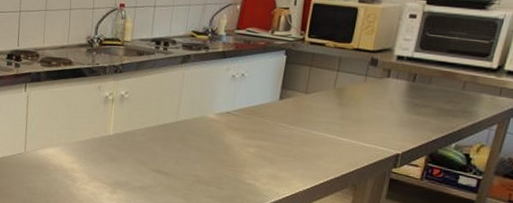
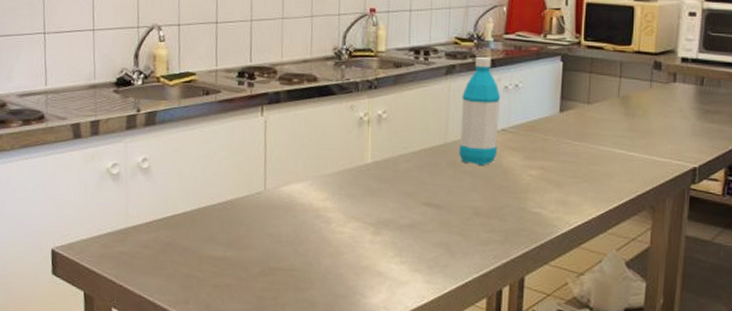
water bottle: none [187,48,228,143] -> present [458,56,501,166]

